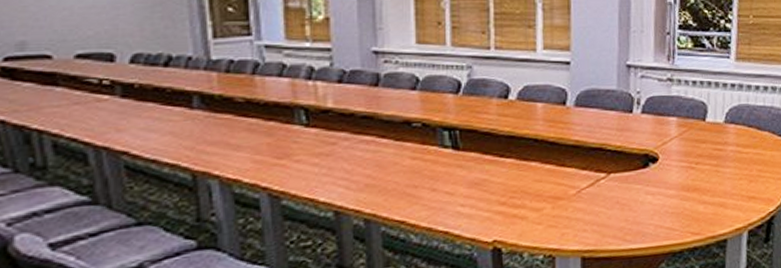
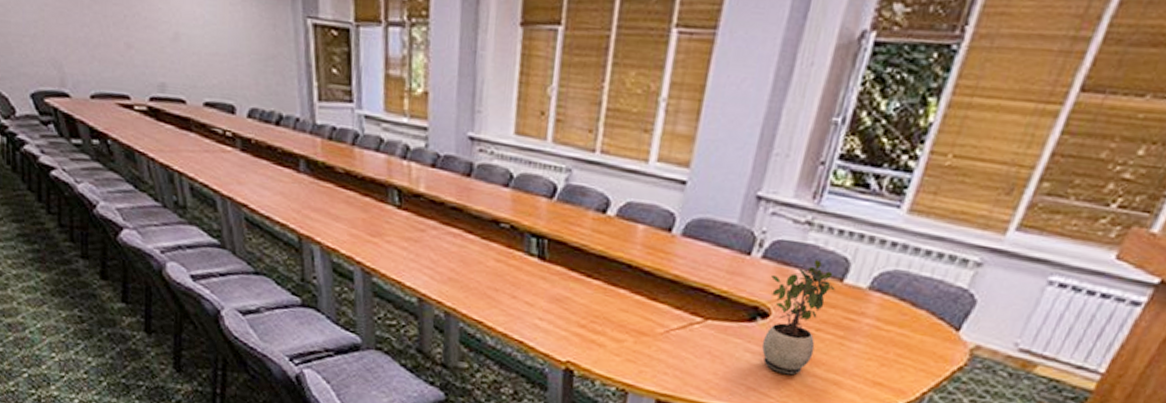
potted plant: none [652,107,702,208] -> present [761,260,836,376]

